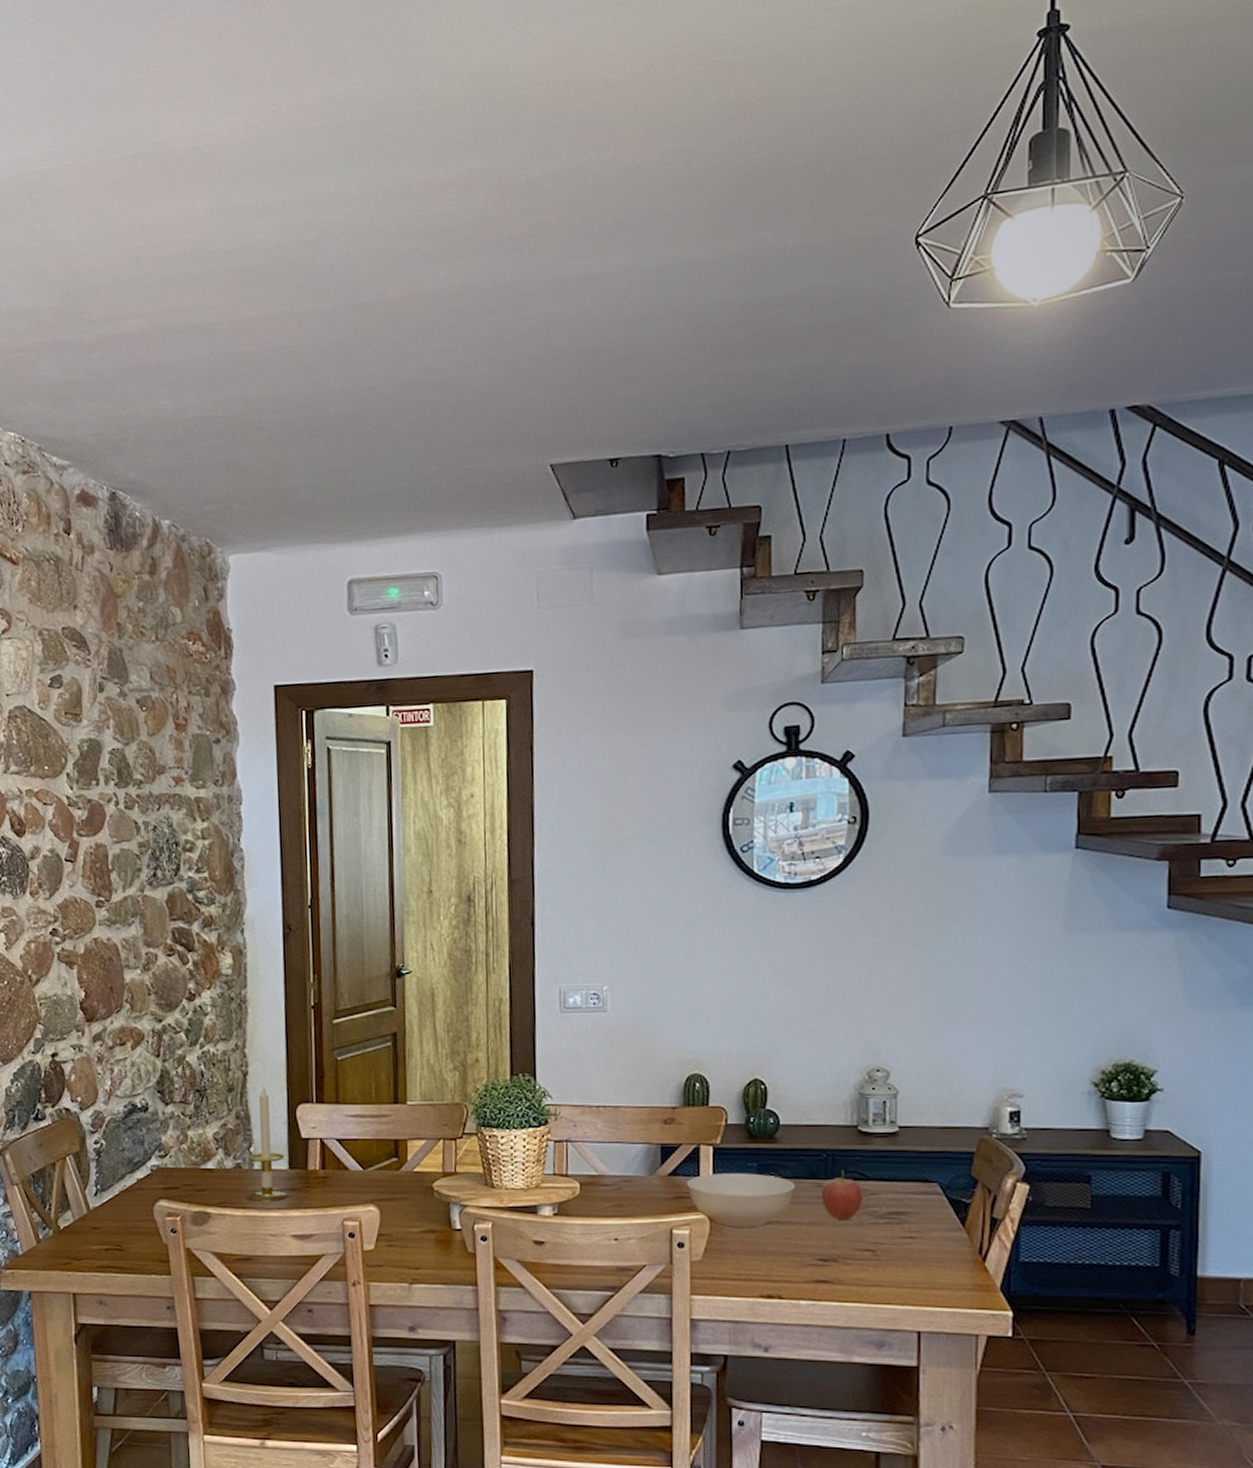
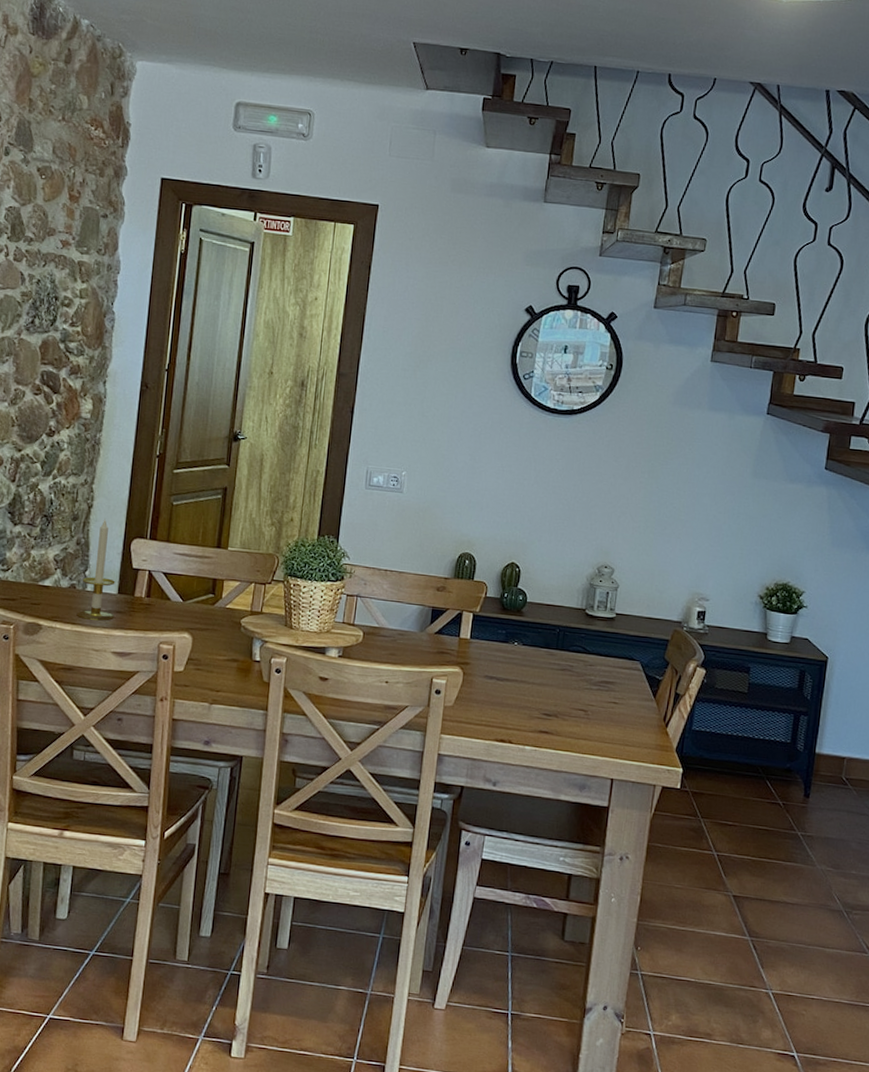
bowl: present [686,1173,795,1228] -> none [448,635,533,683]
fruit: present [820,1169,863,1221] -> none [551,643,584,685]

